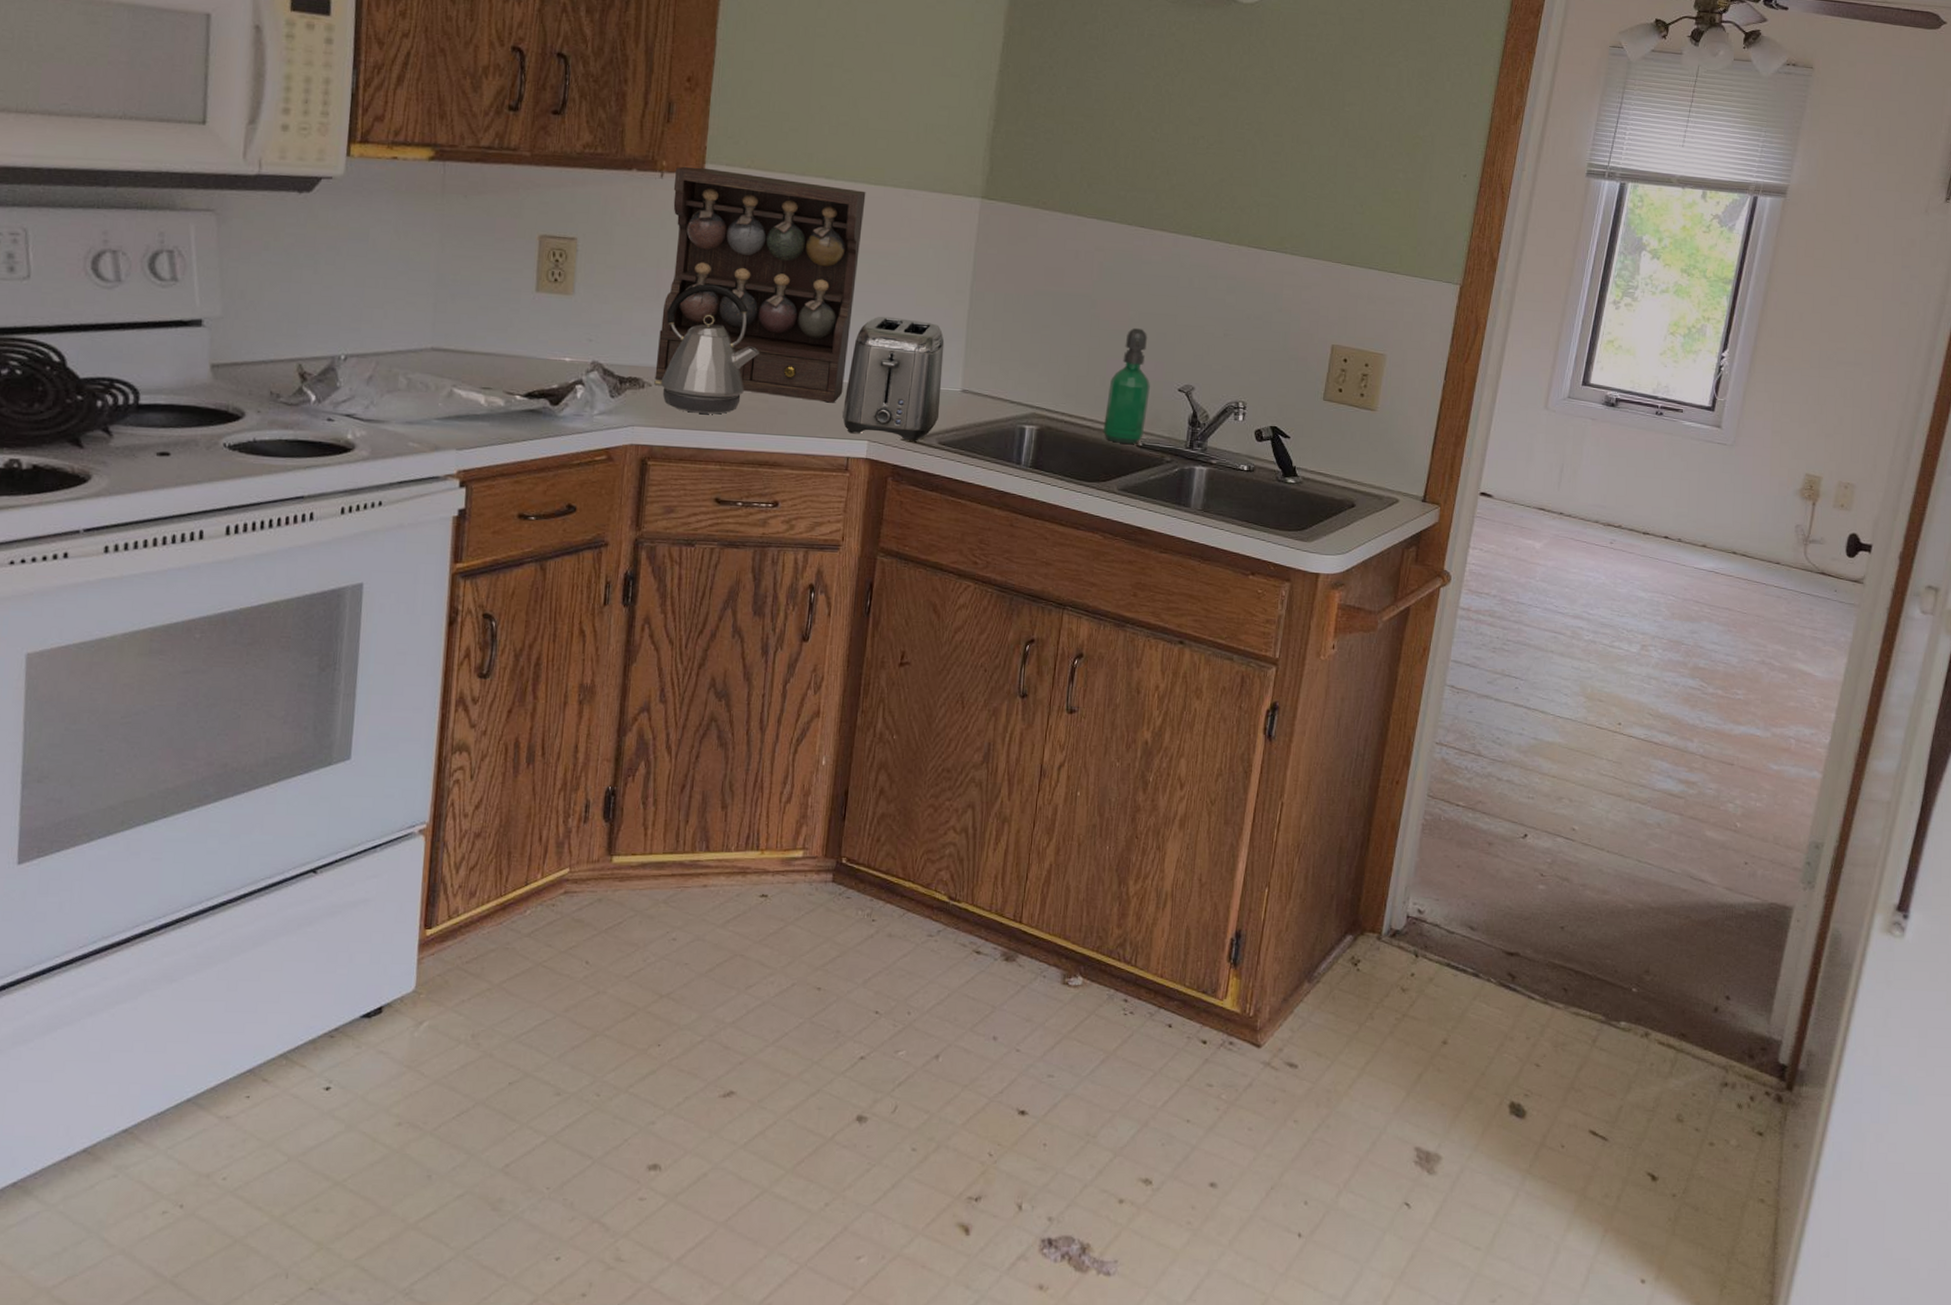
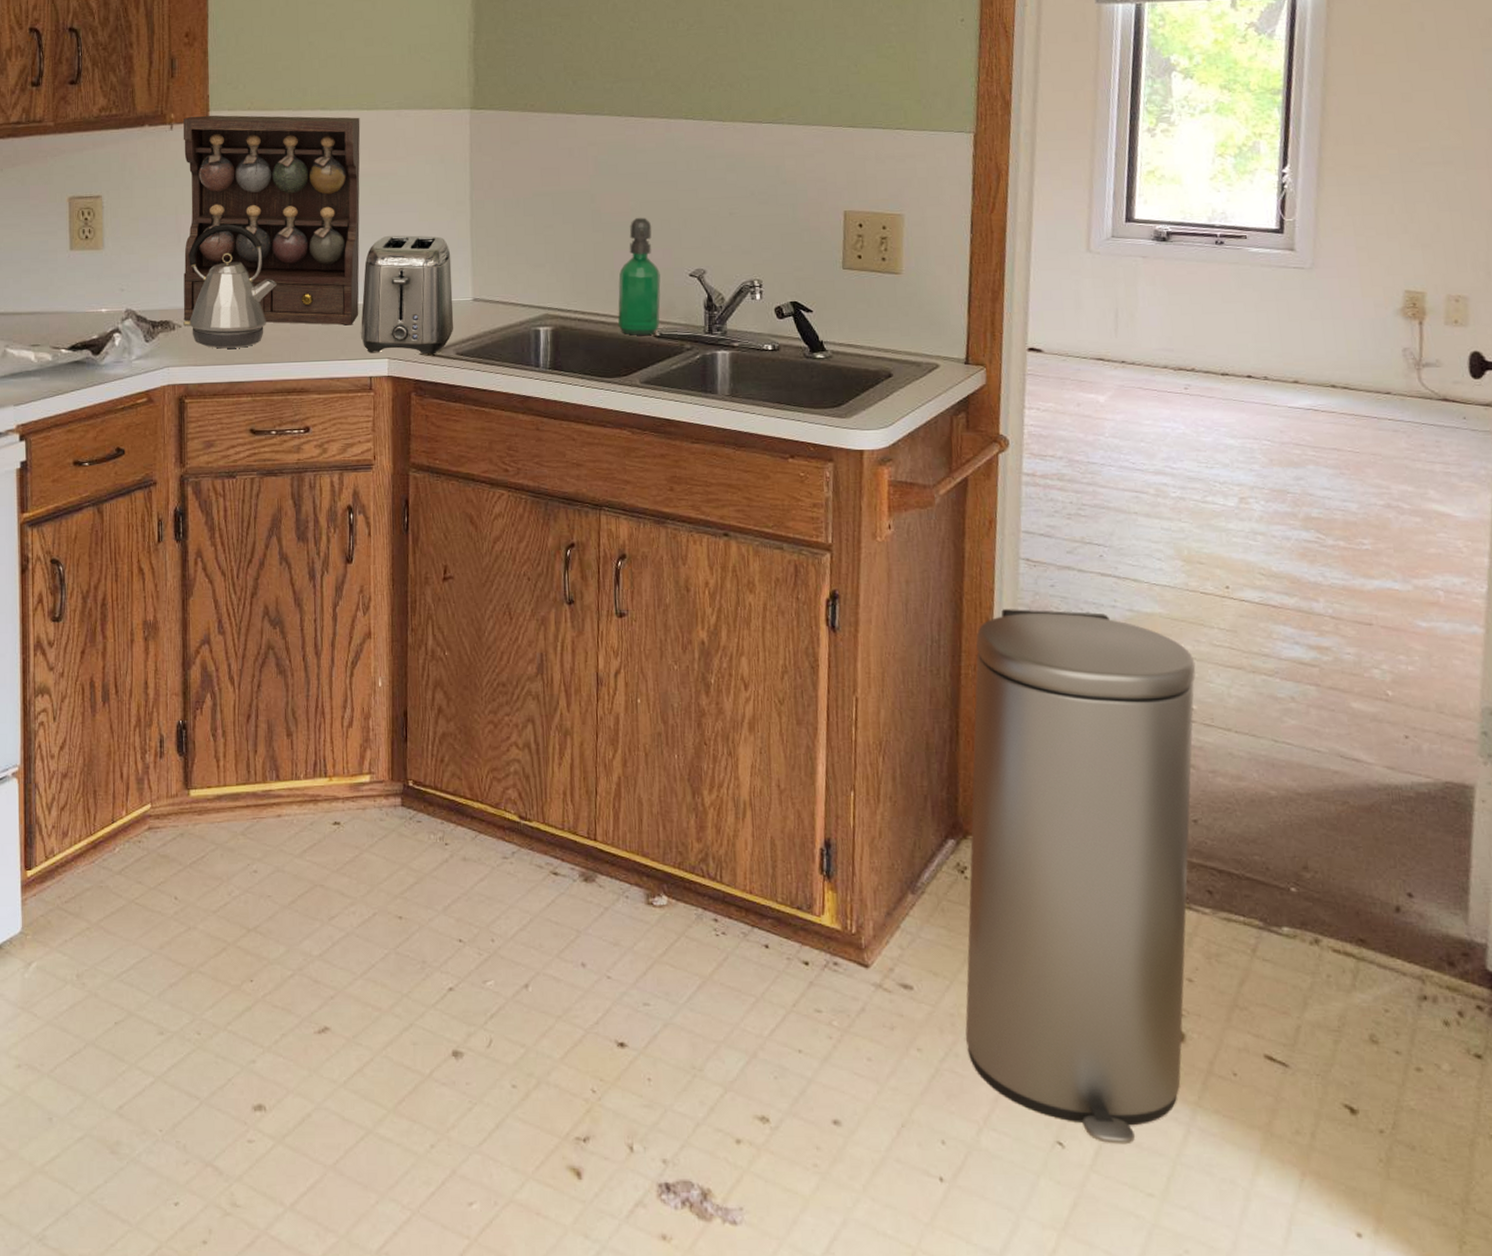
pedal bin: none [1338,730,1583,1206] -> present [965,609,1196,1145]

